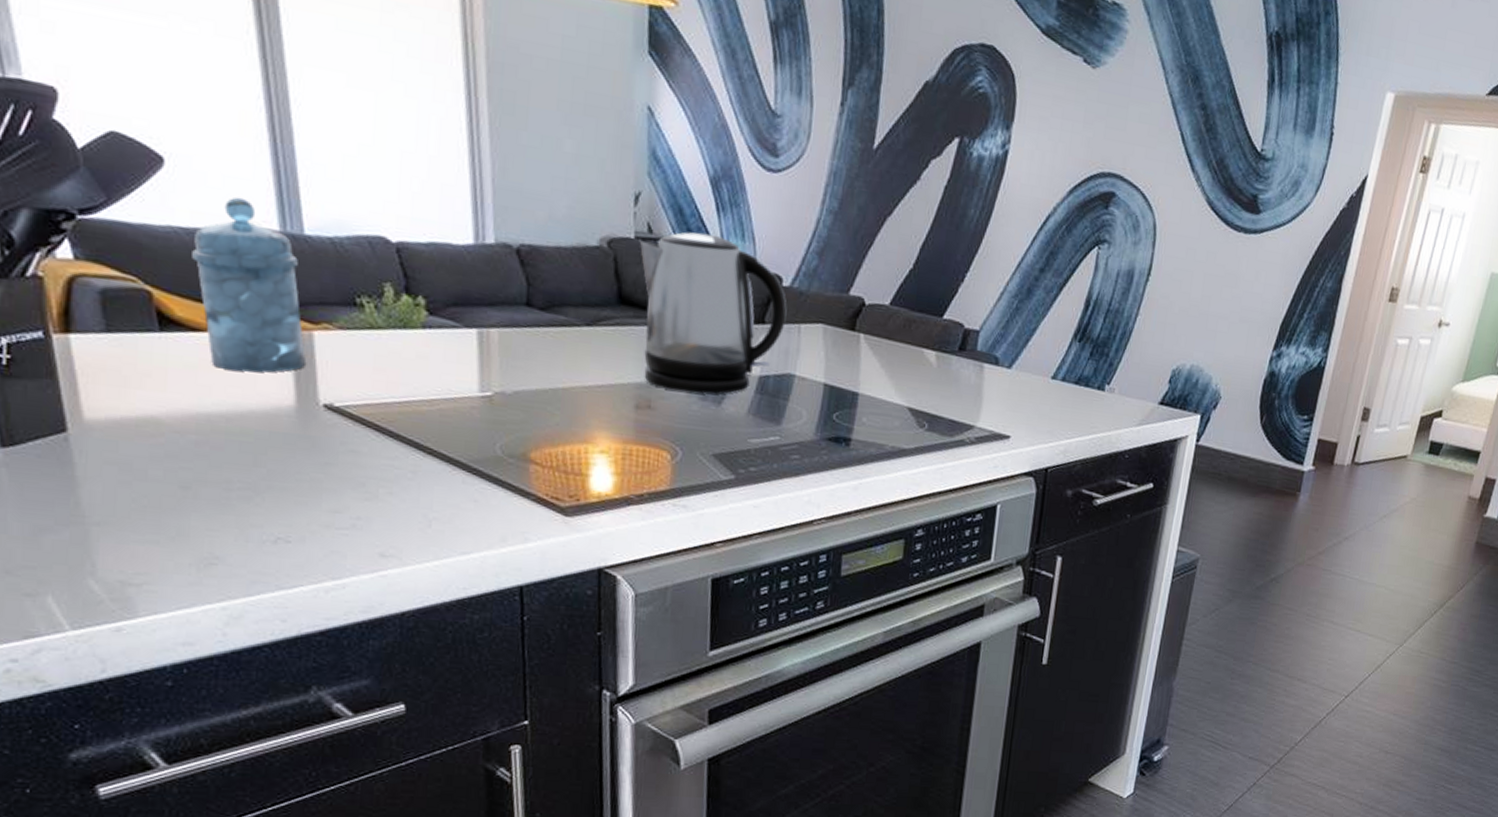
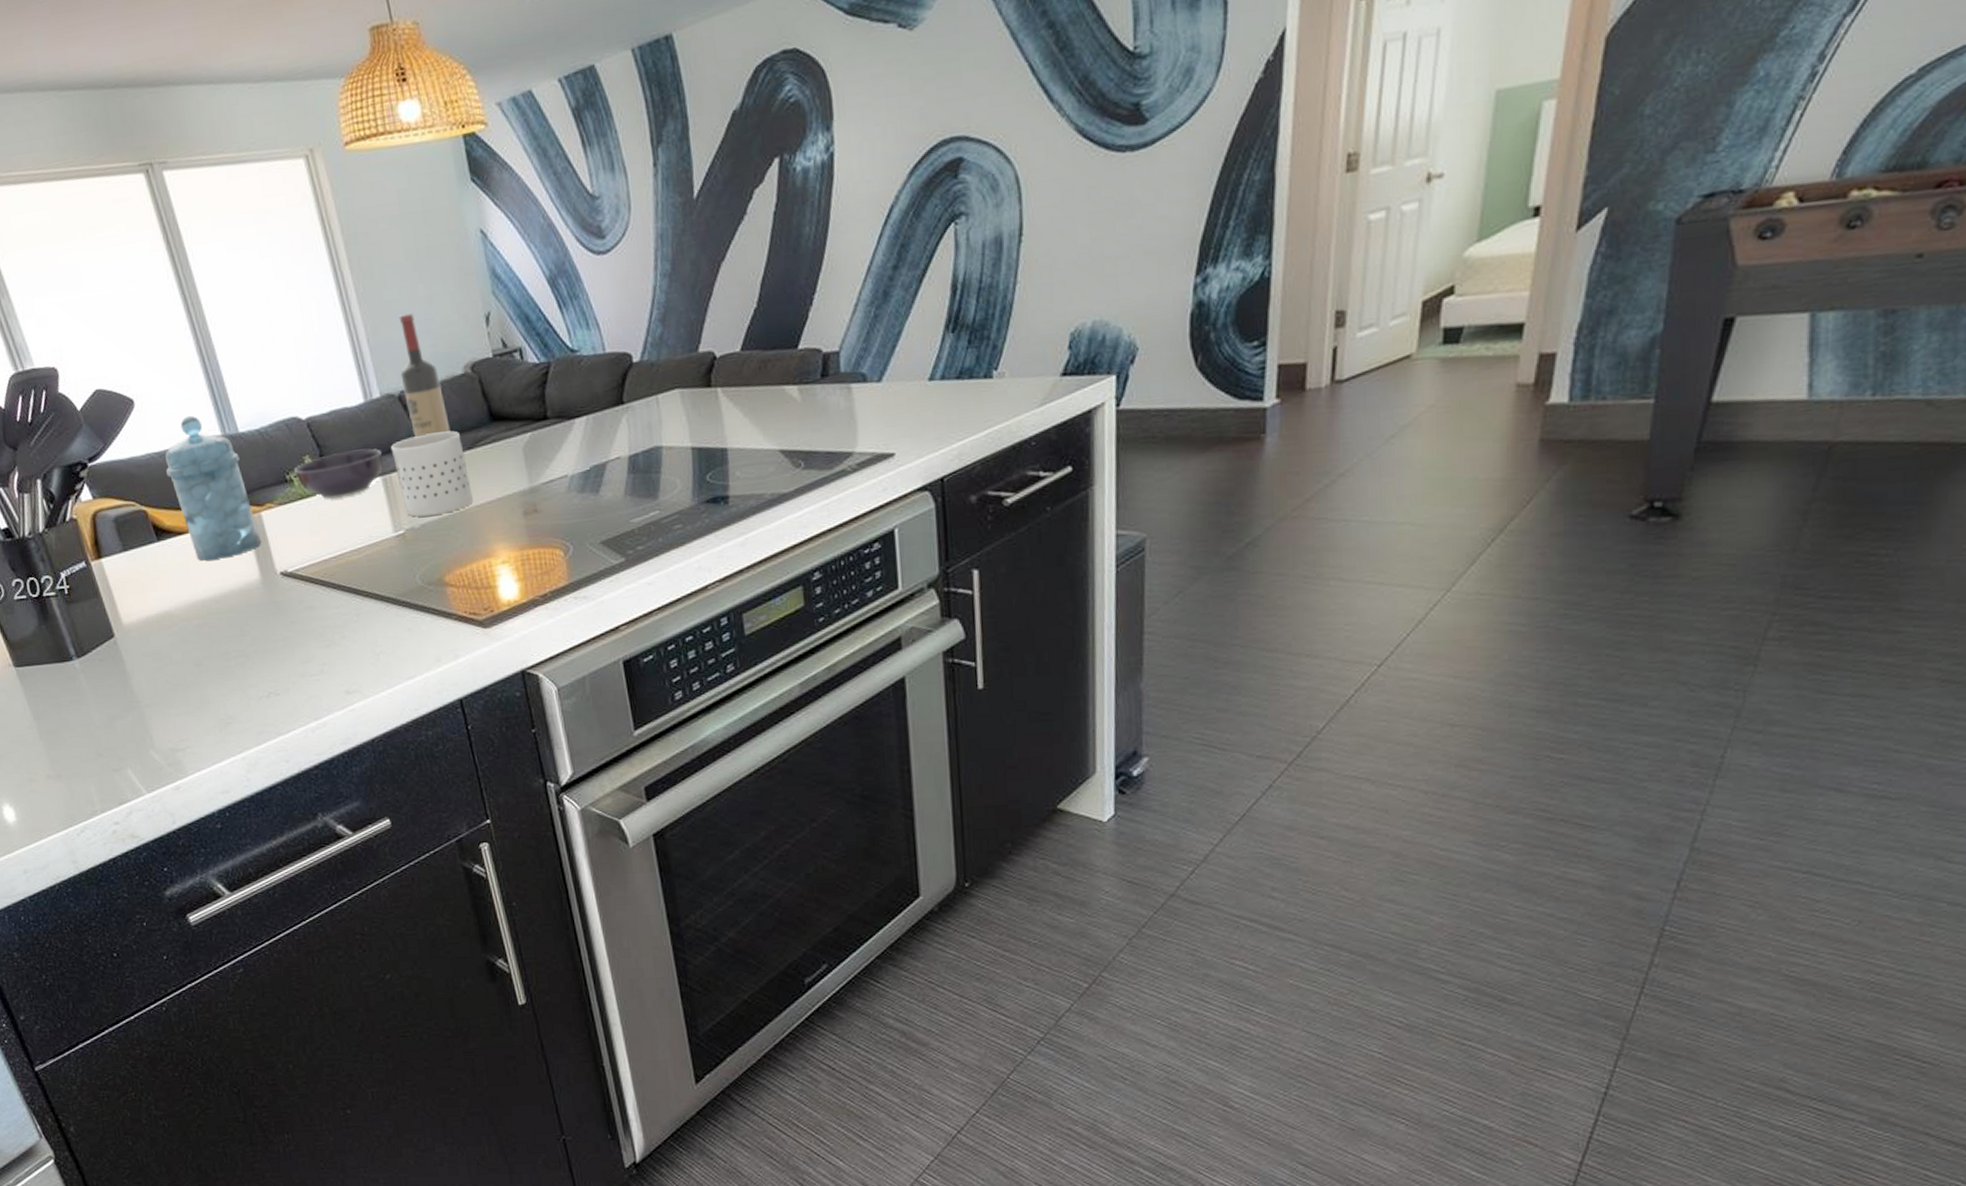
bowl: none [368,289,483,341] -> present [294,448,383,500]
mug: none [495,295,582,386] -> present [390,430,473,517]
wine bottle: none [523,164,571,303] -> present [399,313,451,438]
kettle: present [639,232,787,394] -> none [497,331,643,491]

